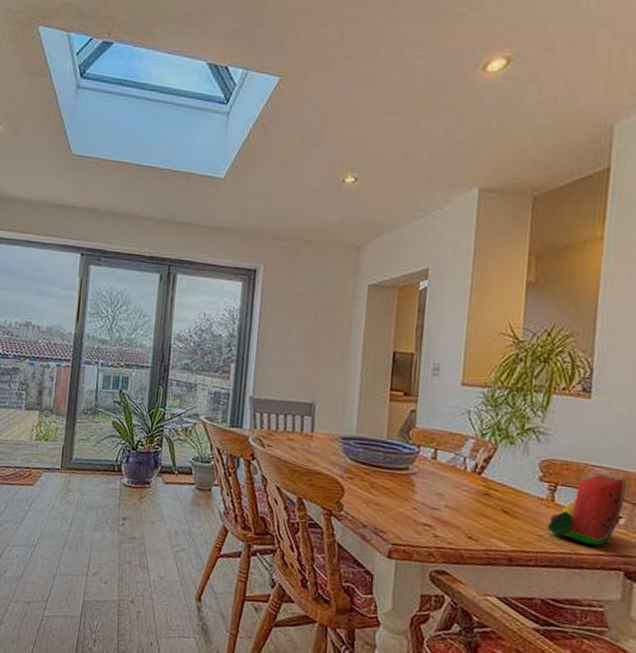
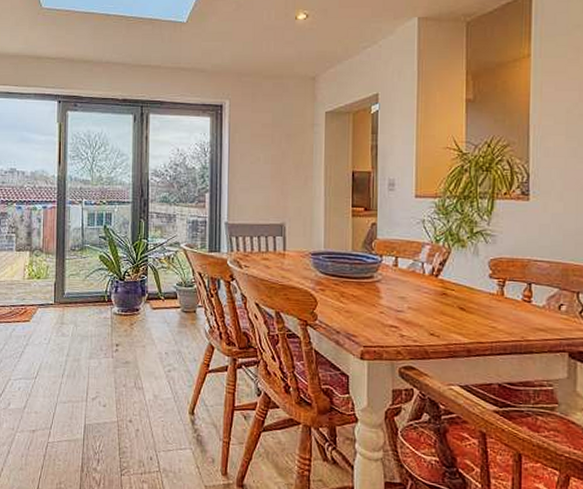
watermelon: present [547,474,626,546] -> none [499,267,565,332]

